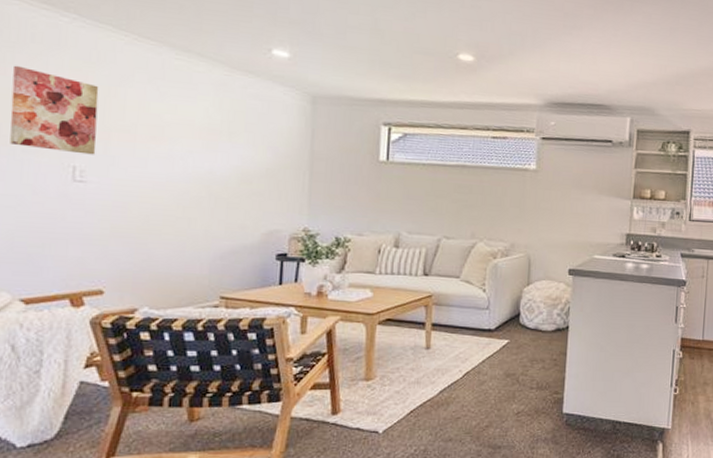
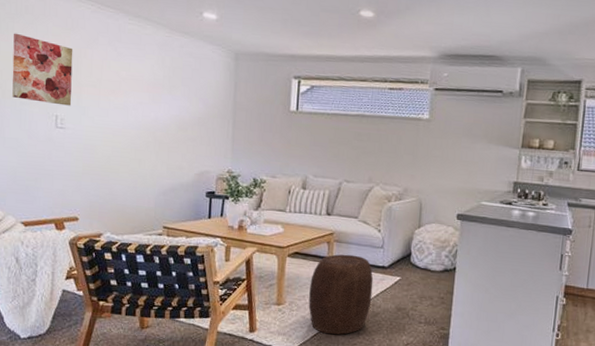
stool: none [403,318,479,410] -> present [308,254,374,335]

